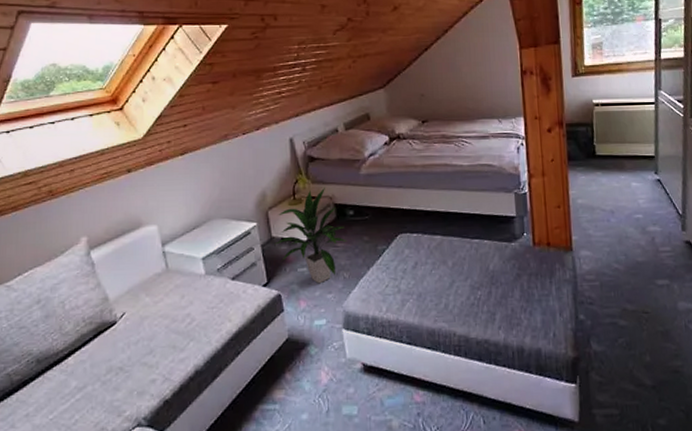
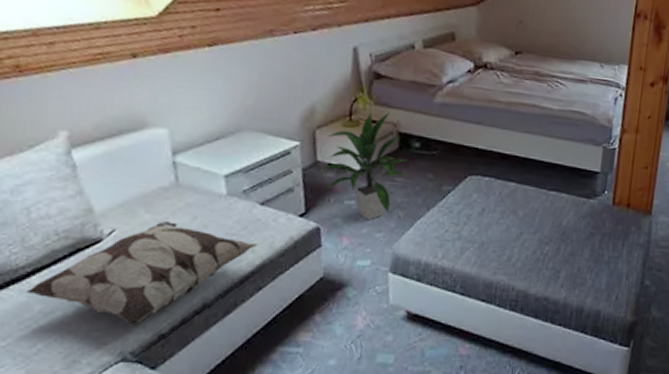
decorative pillow: none [65,302,233,394] -> present [26,221,258,326]

